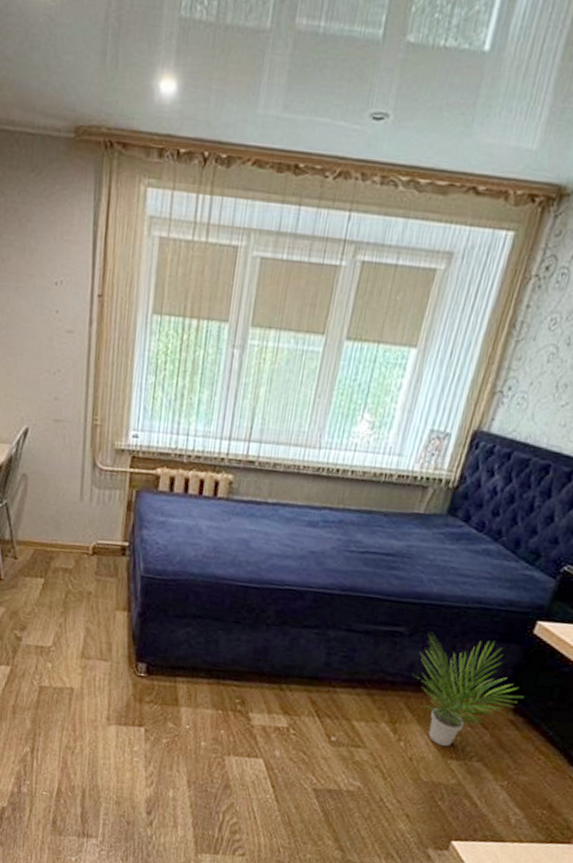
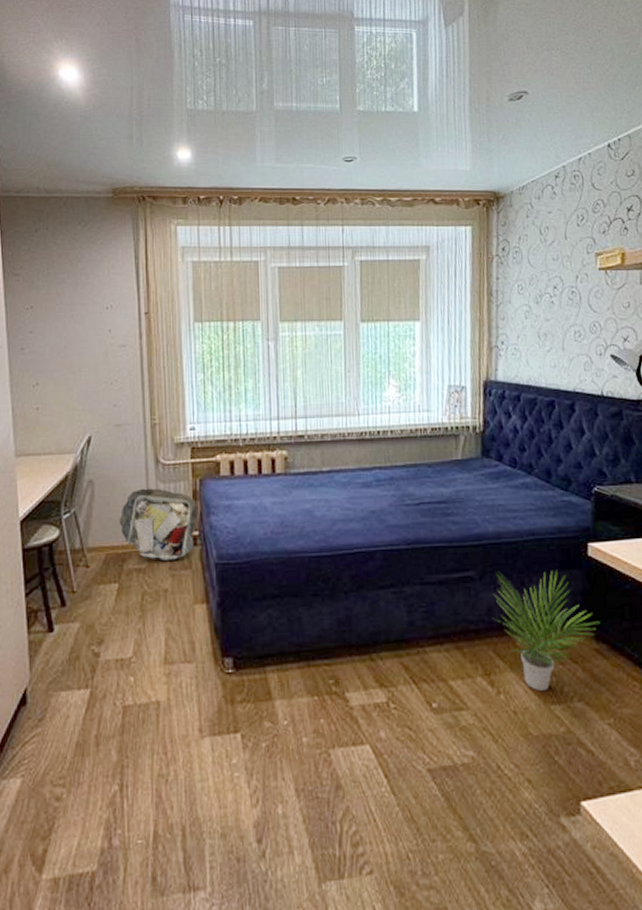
laundry basket: none [49,490,131,566] -> present [119,488,199,560]

